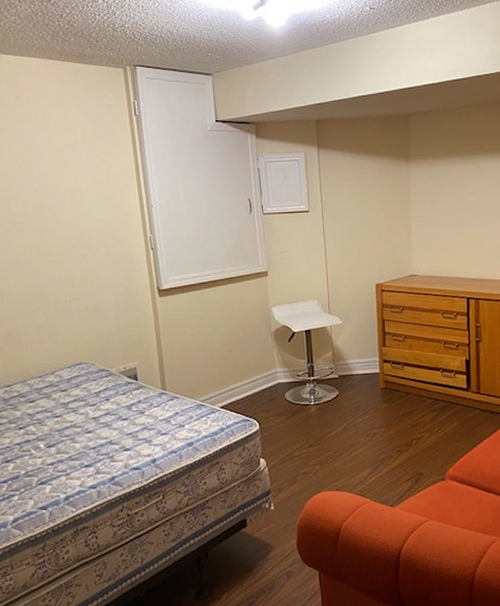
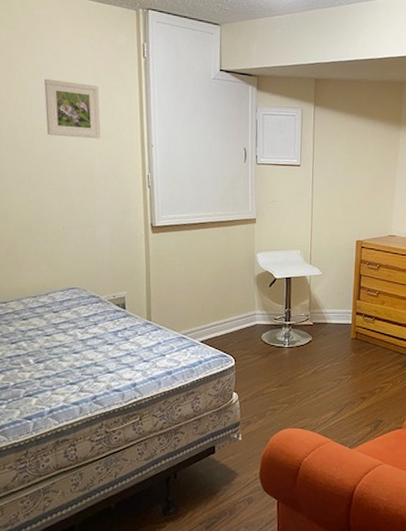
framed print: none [34,147,97,206] -> present [44,78,101,139]

